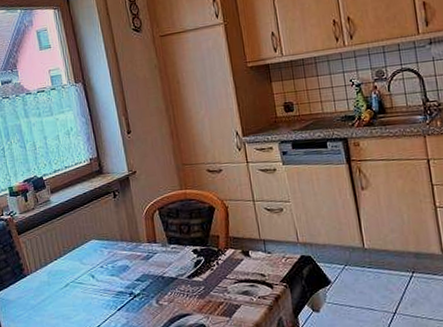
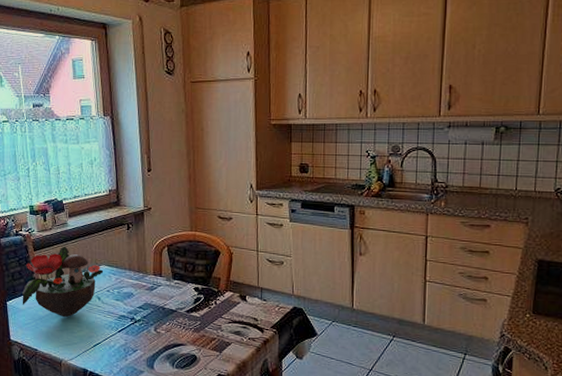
potted flower: none [10,225,95,303] -> present [22,246,104,318]

